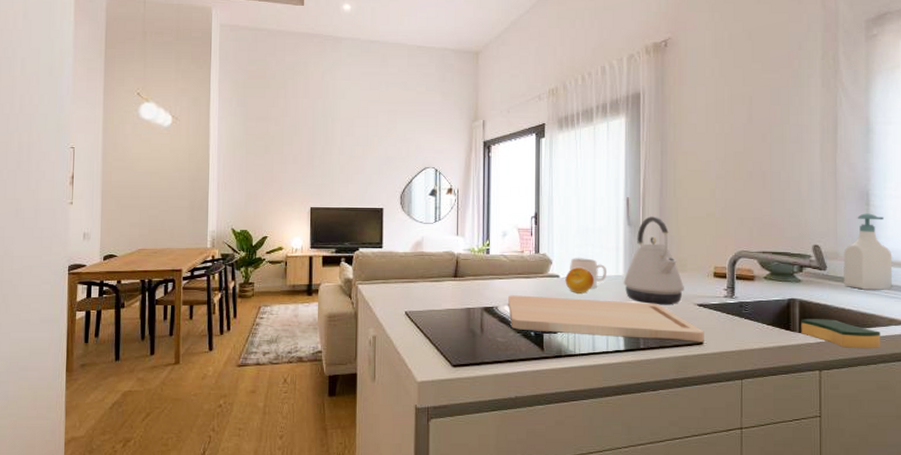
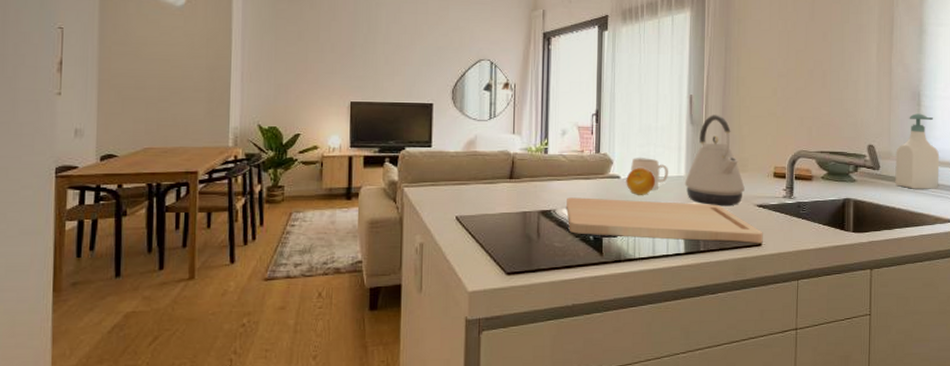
sponge: present [801,319,881,349] -> none [854,218,927,248]

